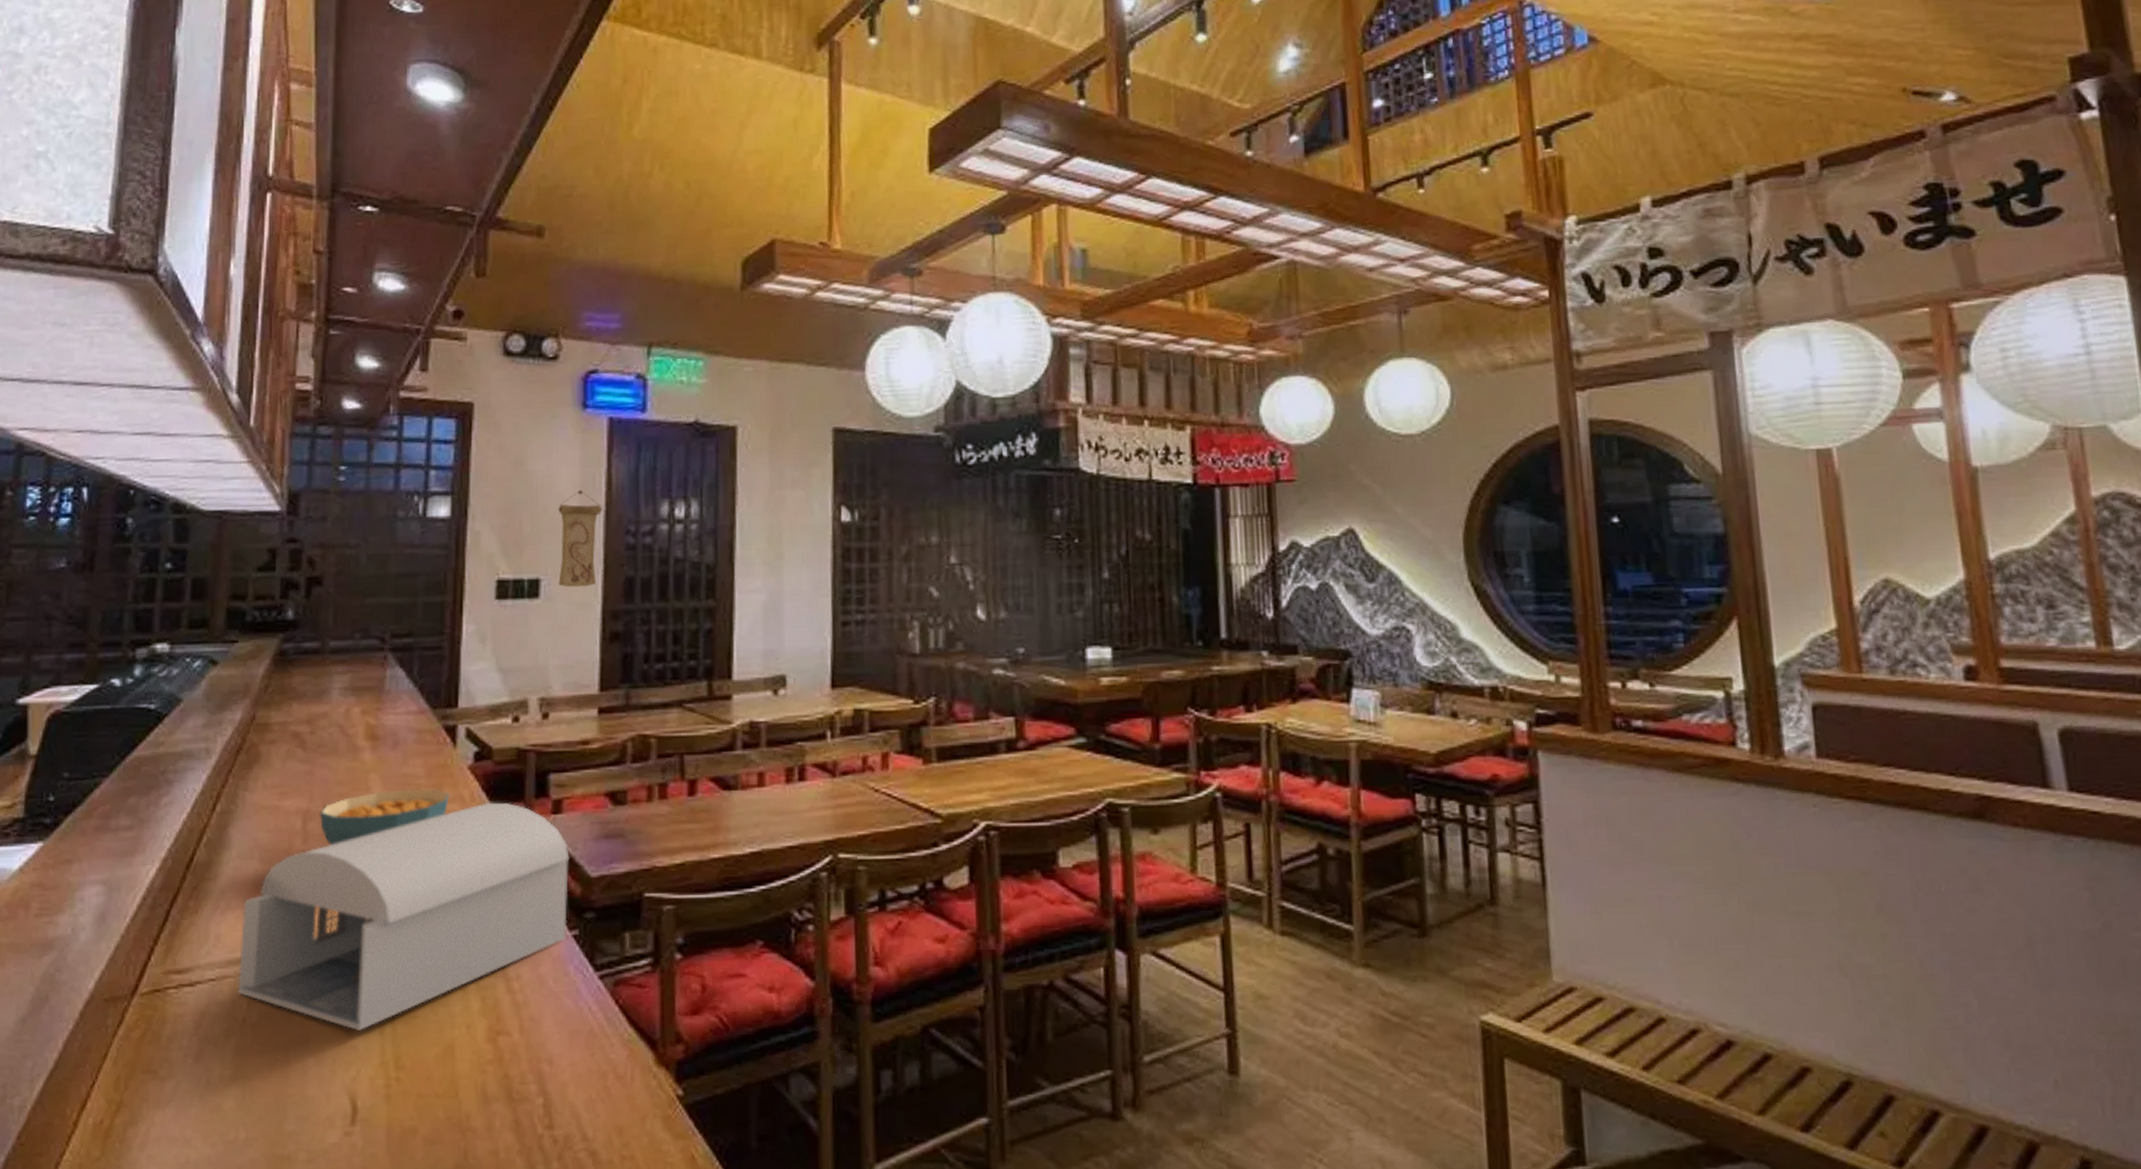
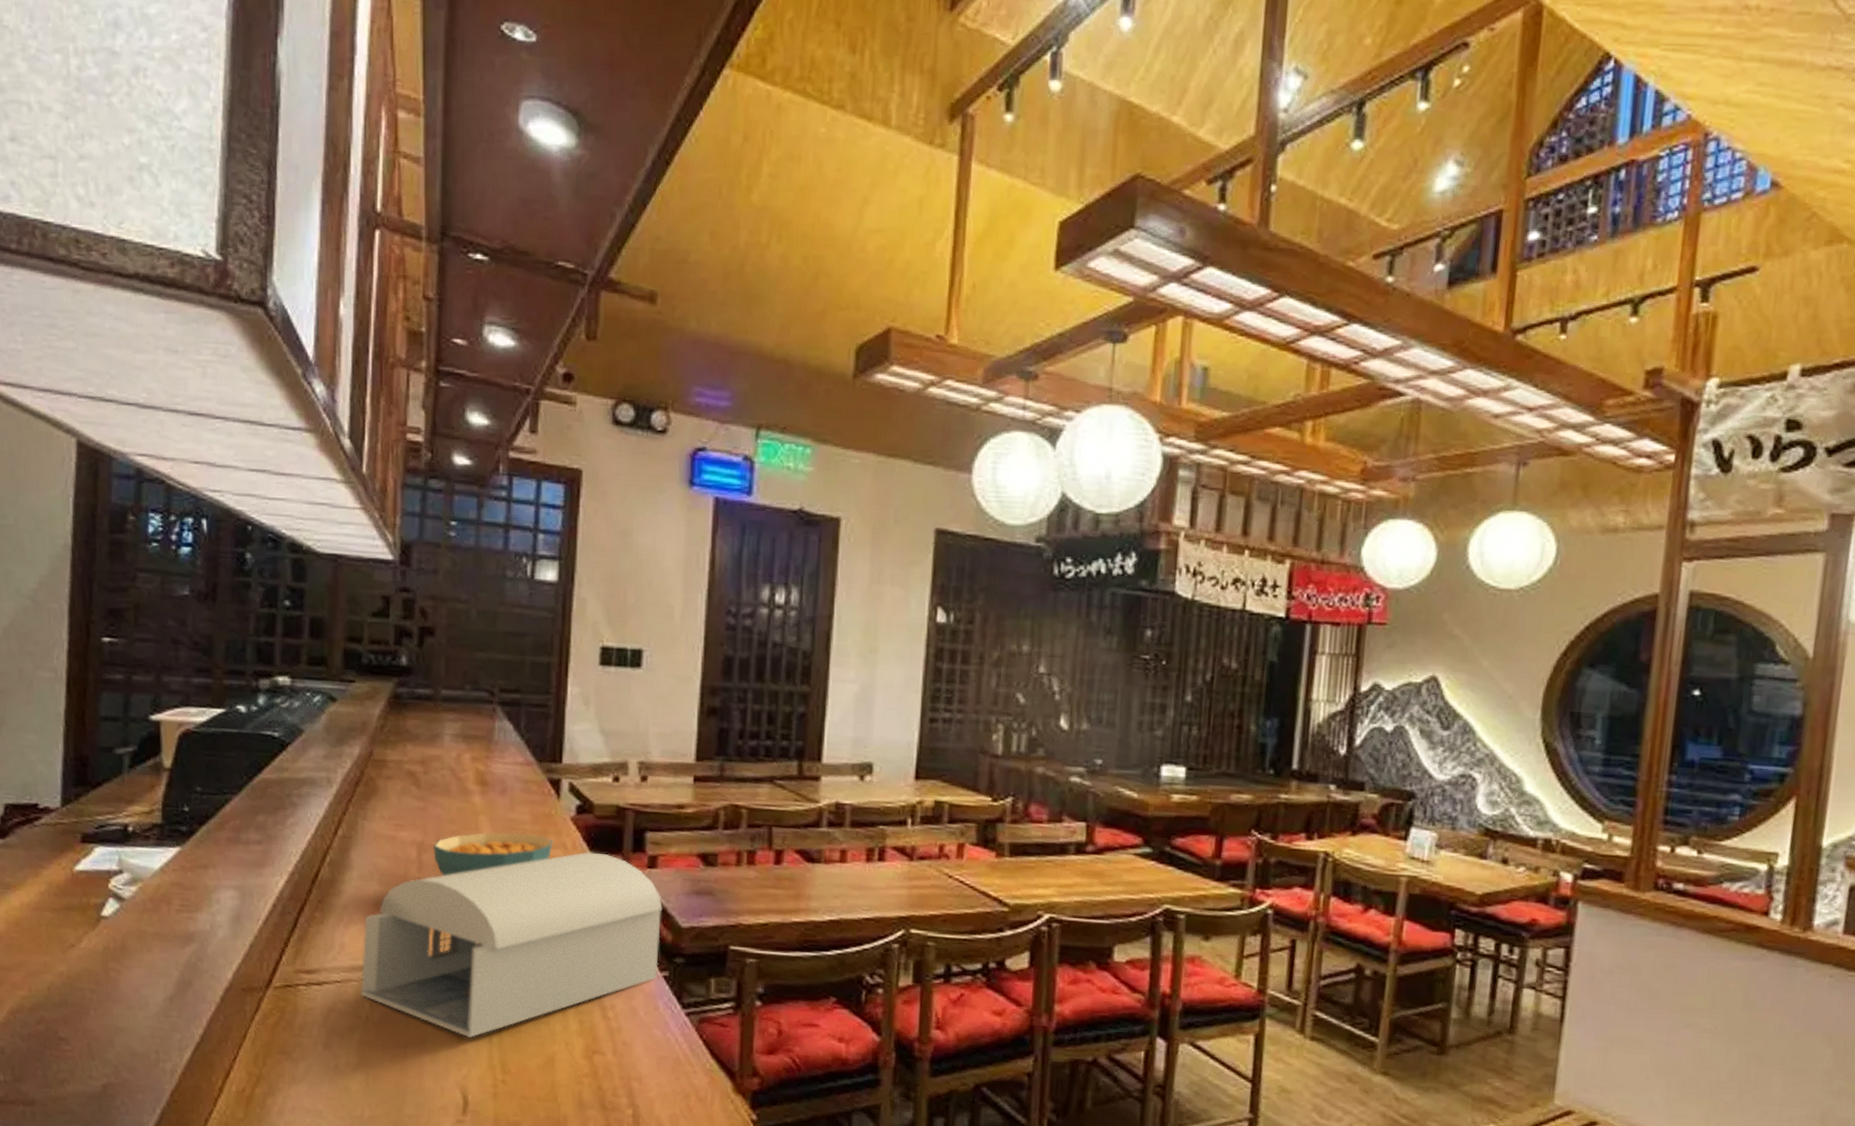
wall scroll: present [558,489,602,588] -> none [660,566,705,662]

